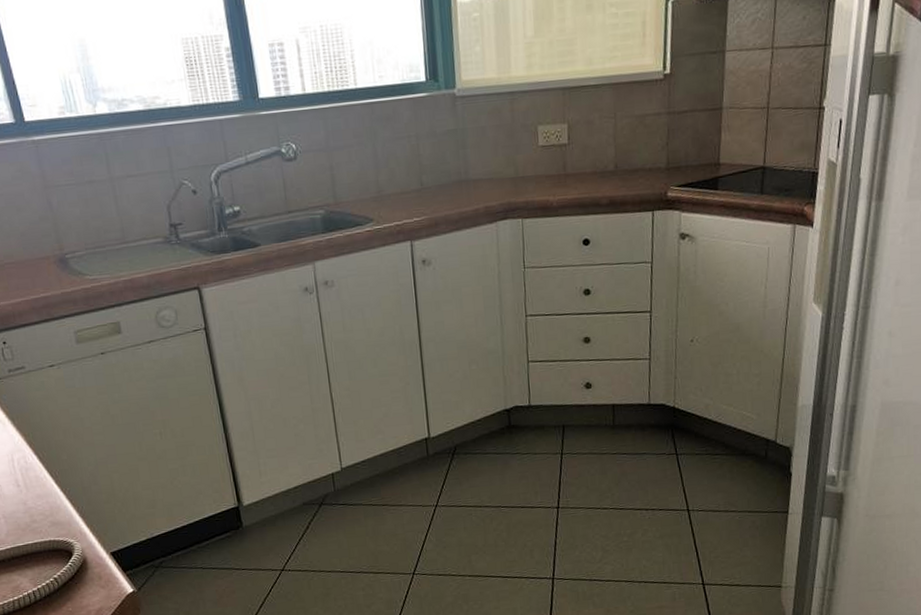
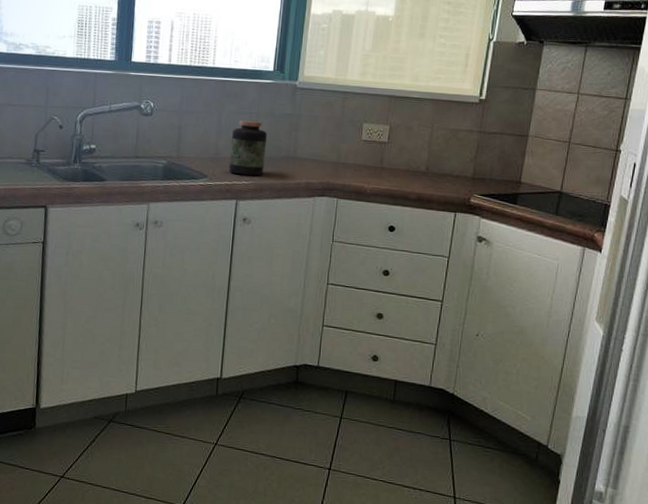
jar: none [391,144,436,212] -> present [228,120,267,176]

